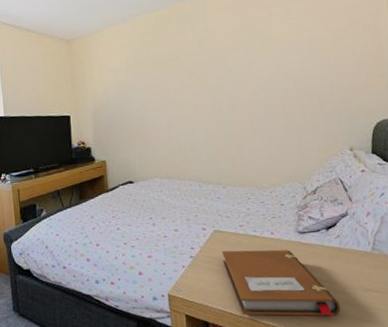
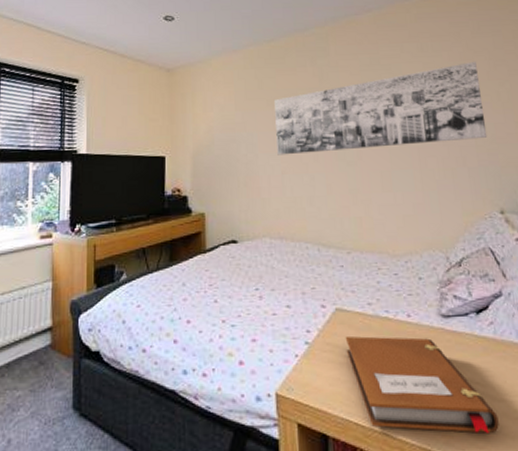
wall art: none [160,20,342,111] -> present [274,61,488,155]

